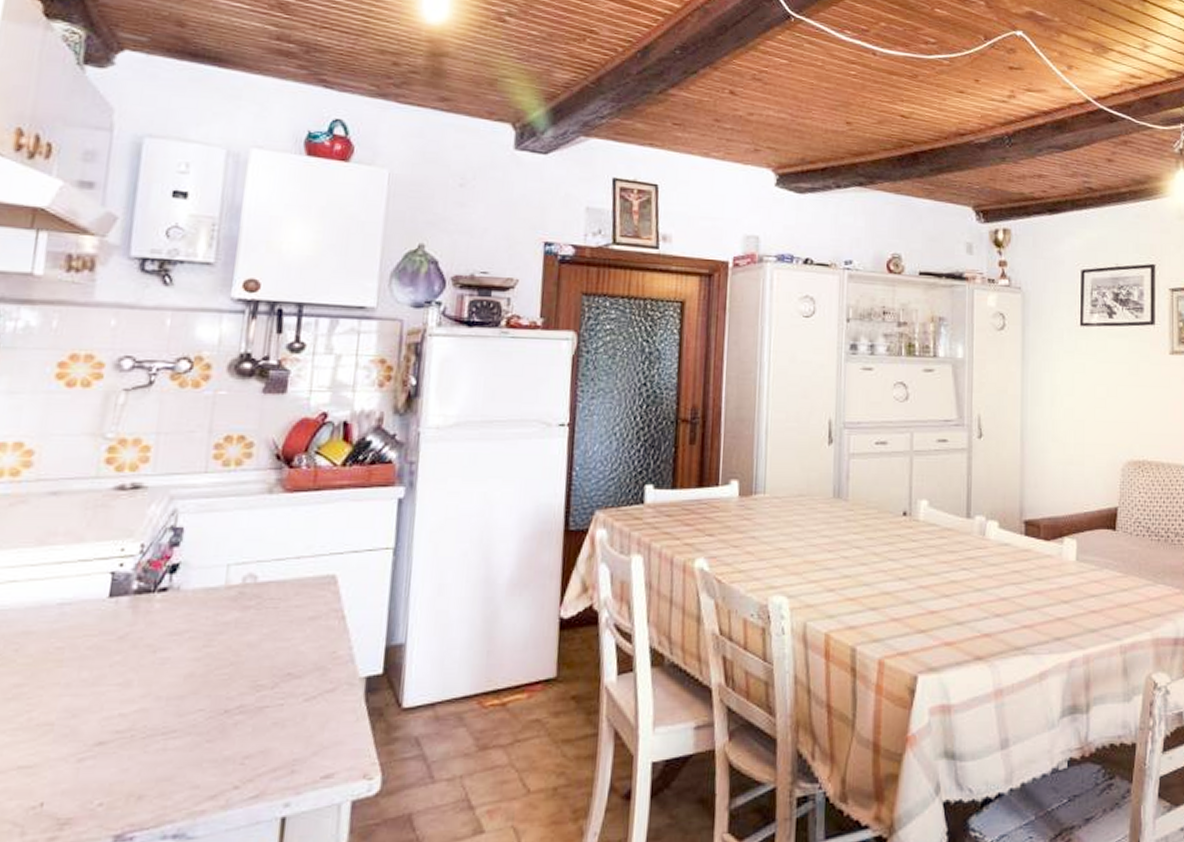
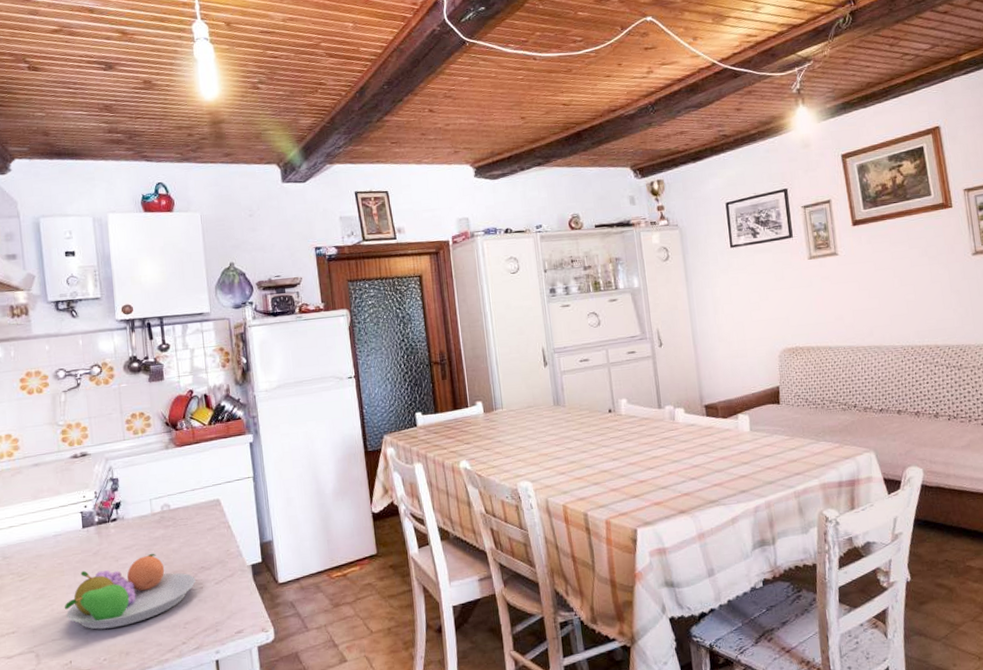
fruit bowl: none [50,645,275,756] -> present [64,553,196,630]

